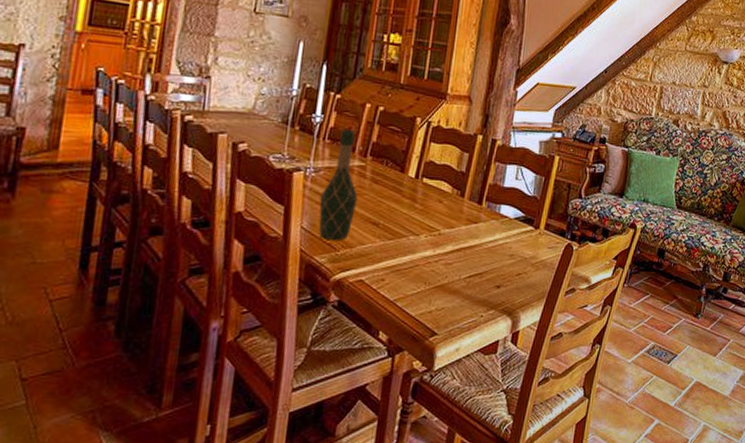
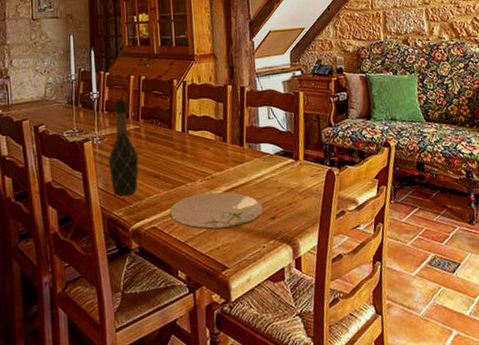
plate: none [381,249,490,292] -> present [169,191,264,230]

